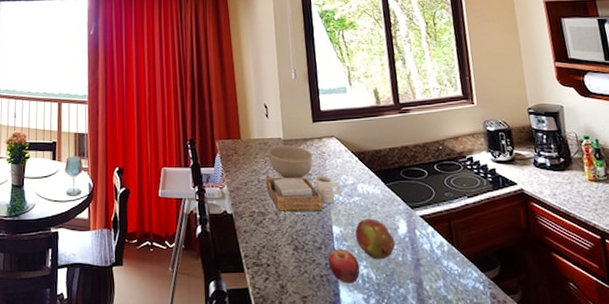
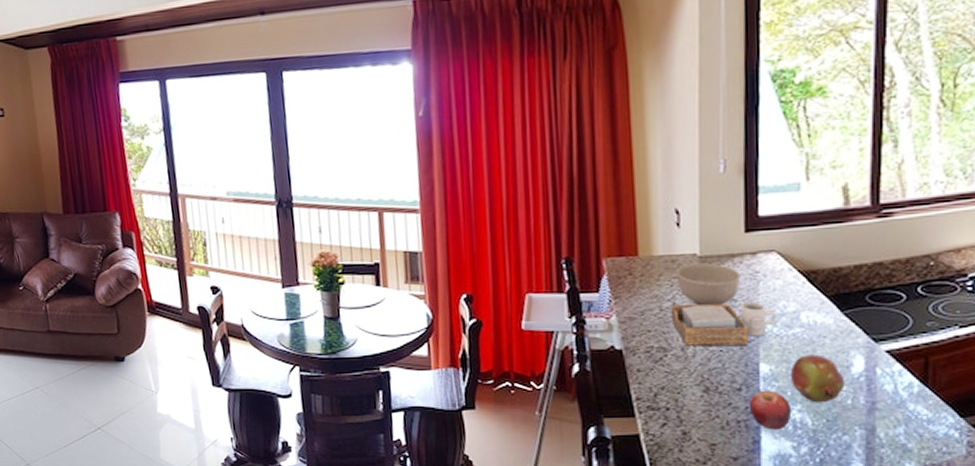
wine glass: present [65,156,84,196] -> none [393,280,419,330]

